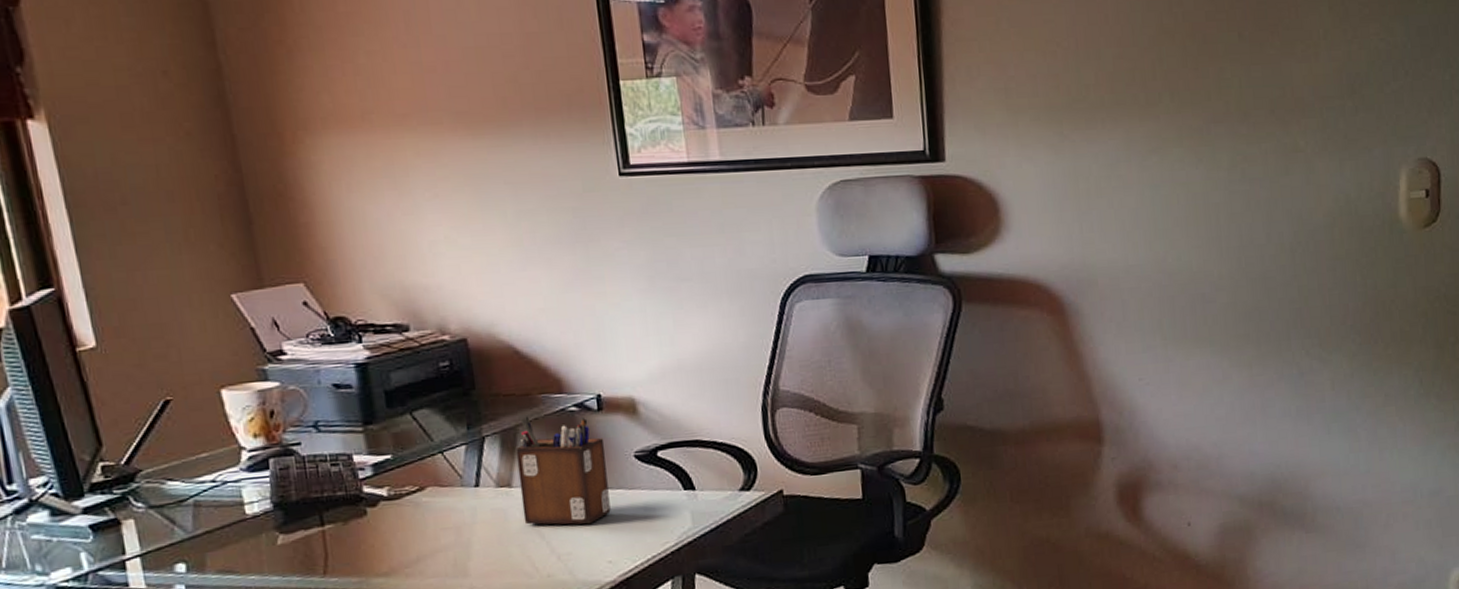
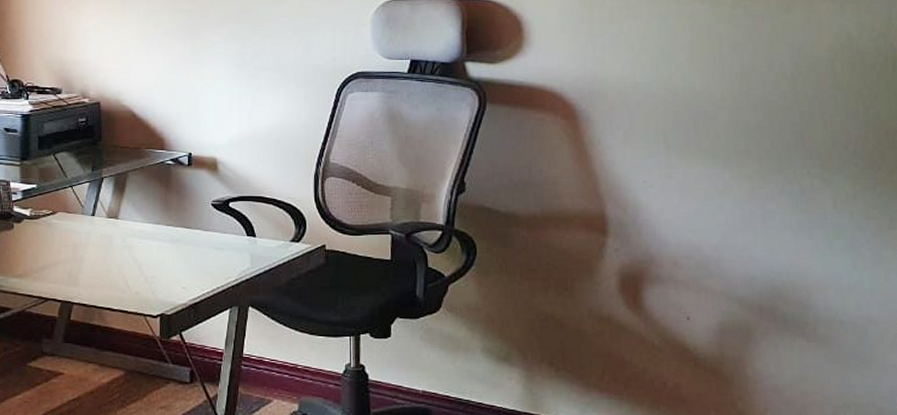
desk organizer: present [515,416,611,525] -> none [124,165,190,255]

